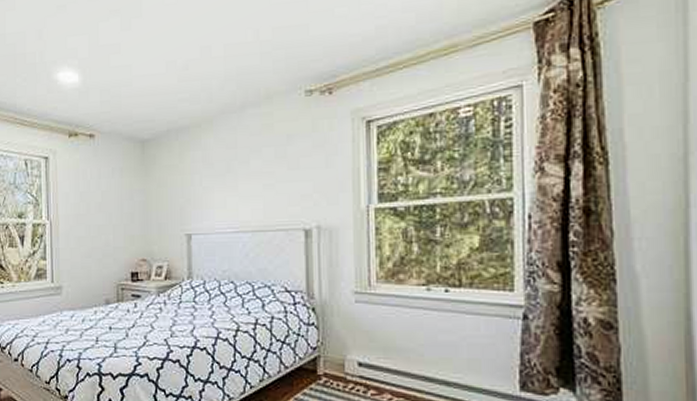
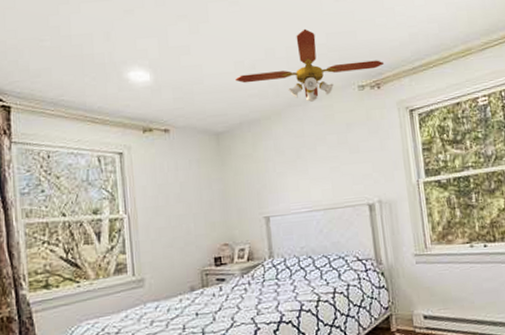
ceiling fan: none [166,22,341,108] -> present [235,28,385,102]

